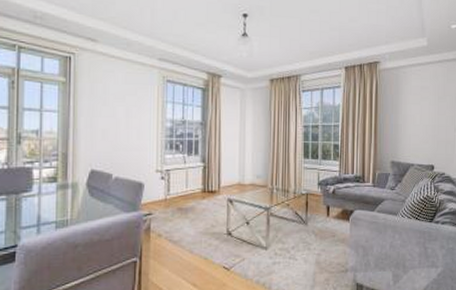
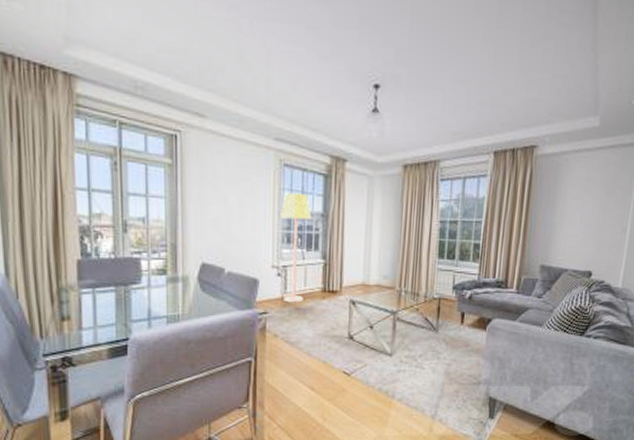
lamp: none [164,105,192,204] -> present [281,193,312,303]

